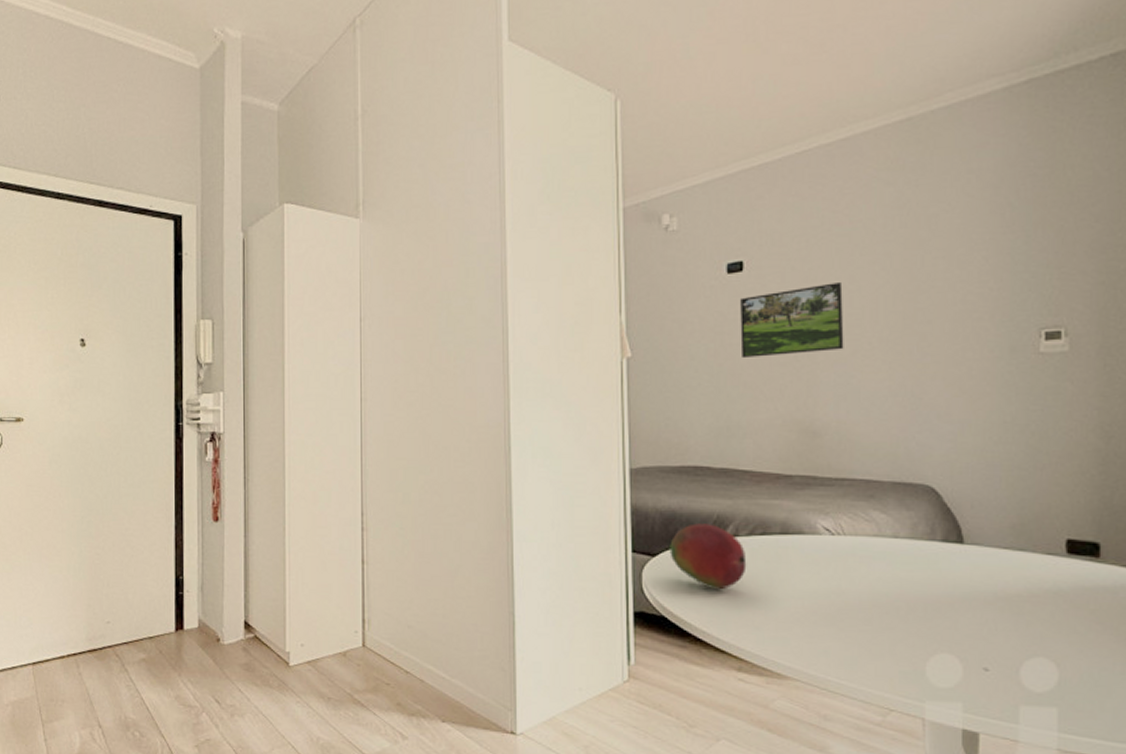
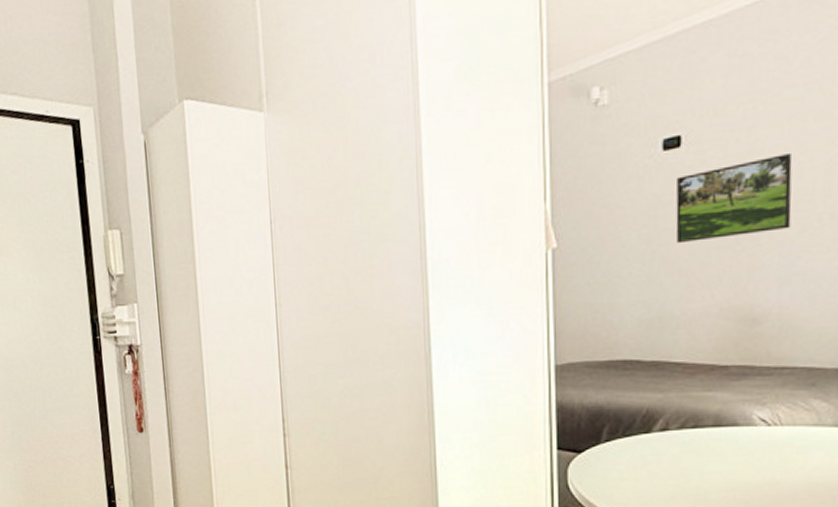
fruit: present [670,523,747,590] -> none [596,418,677,484]

